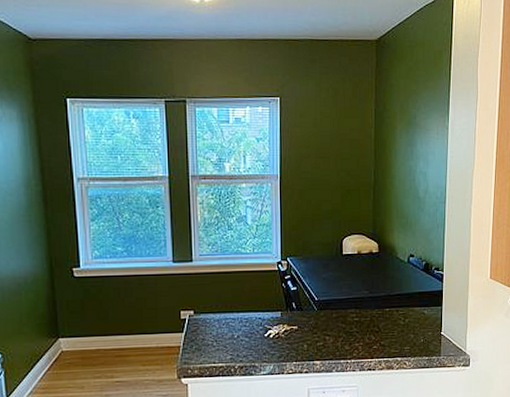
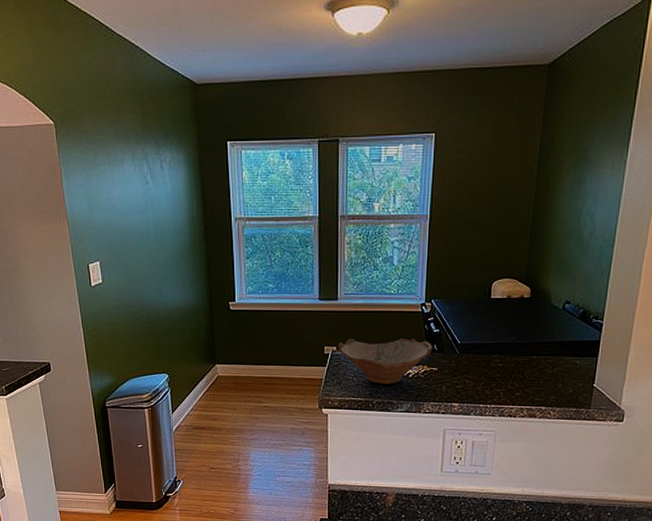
ceramic bowl: none [195,298,291,347] -> present [338,339,432,384]

